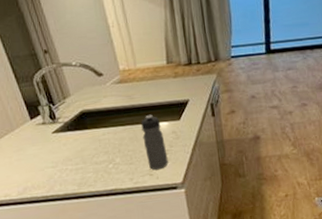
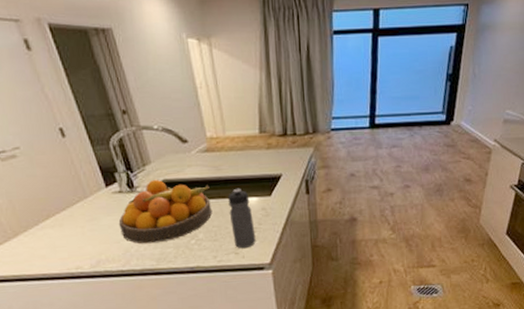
fruit bowl: none [42,110,127,170] -> present [118,179,212,244]

